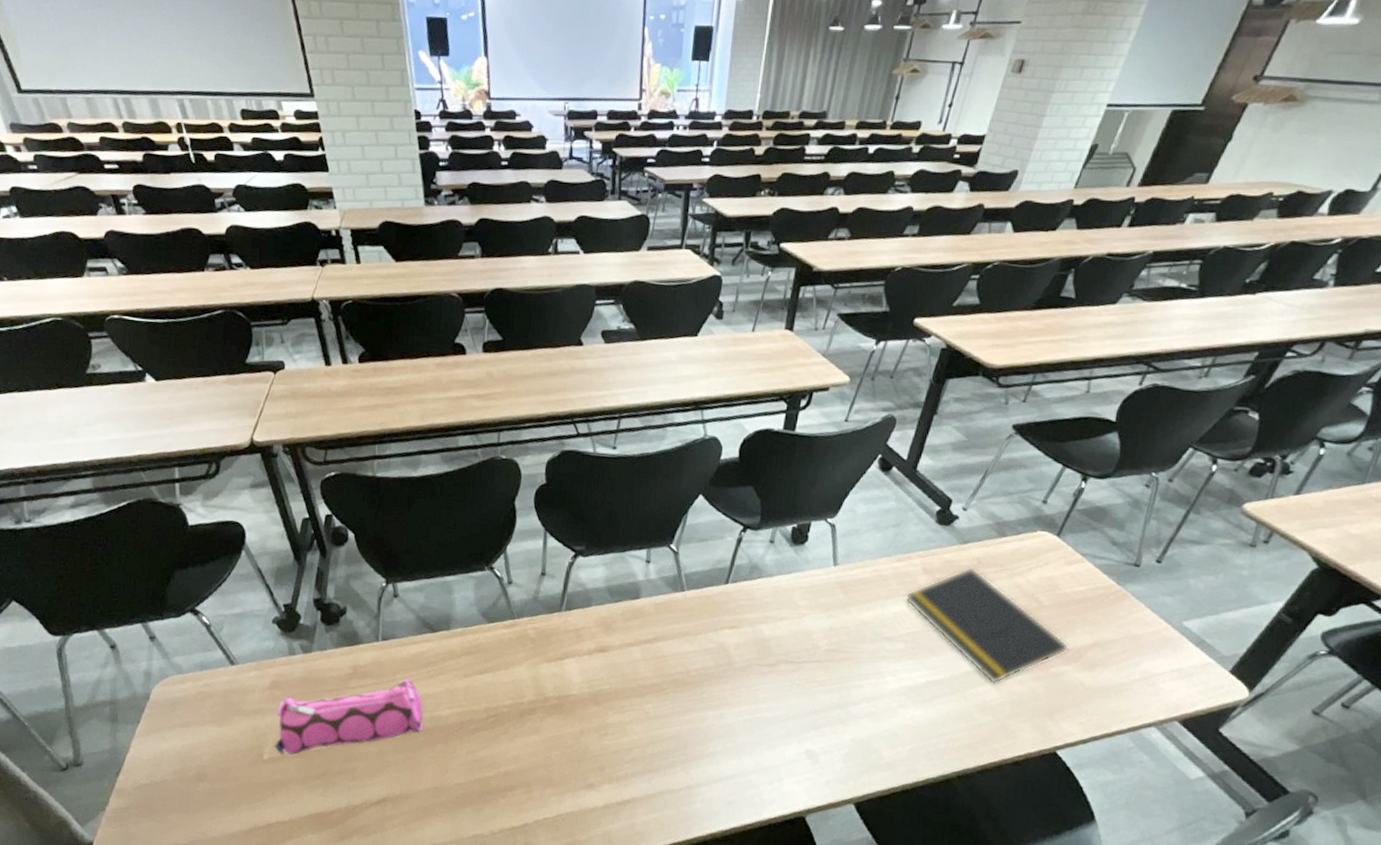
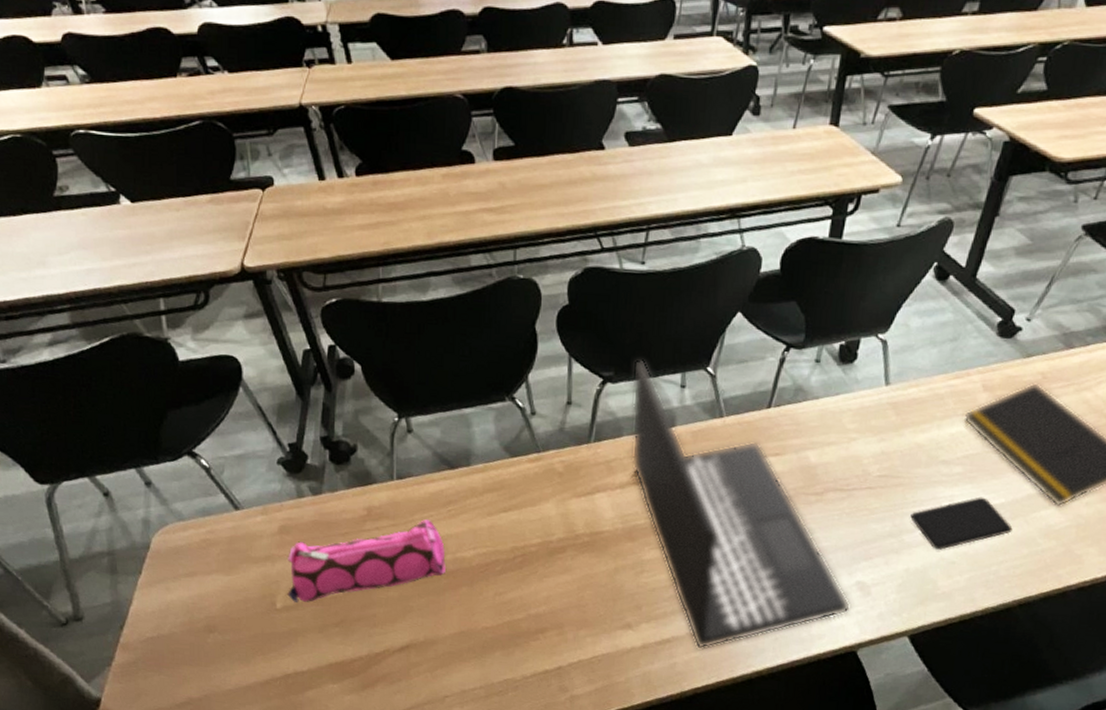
laptop: none [599,535,801,811] -> present [631,359,852,650]
smartphone: none [856,672,951,722] -> present [910,497,1013,550]

